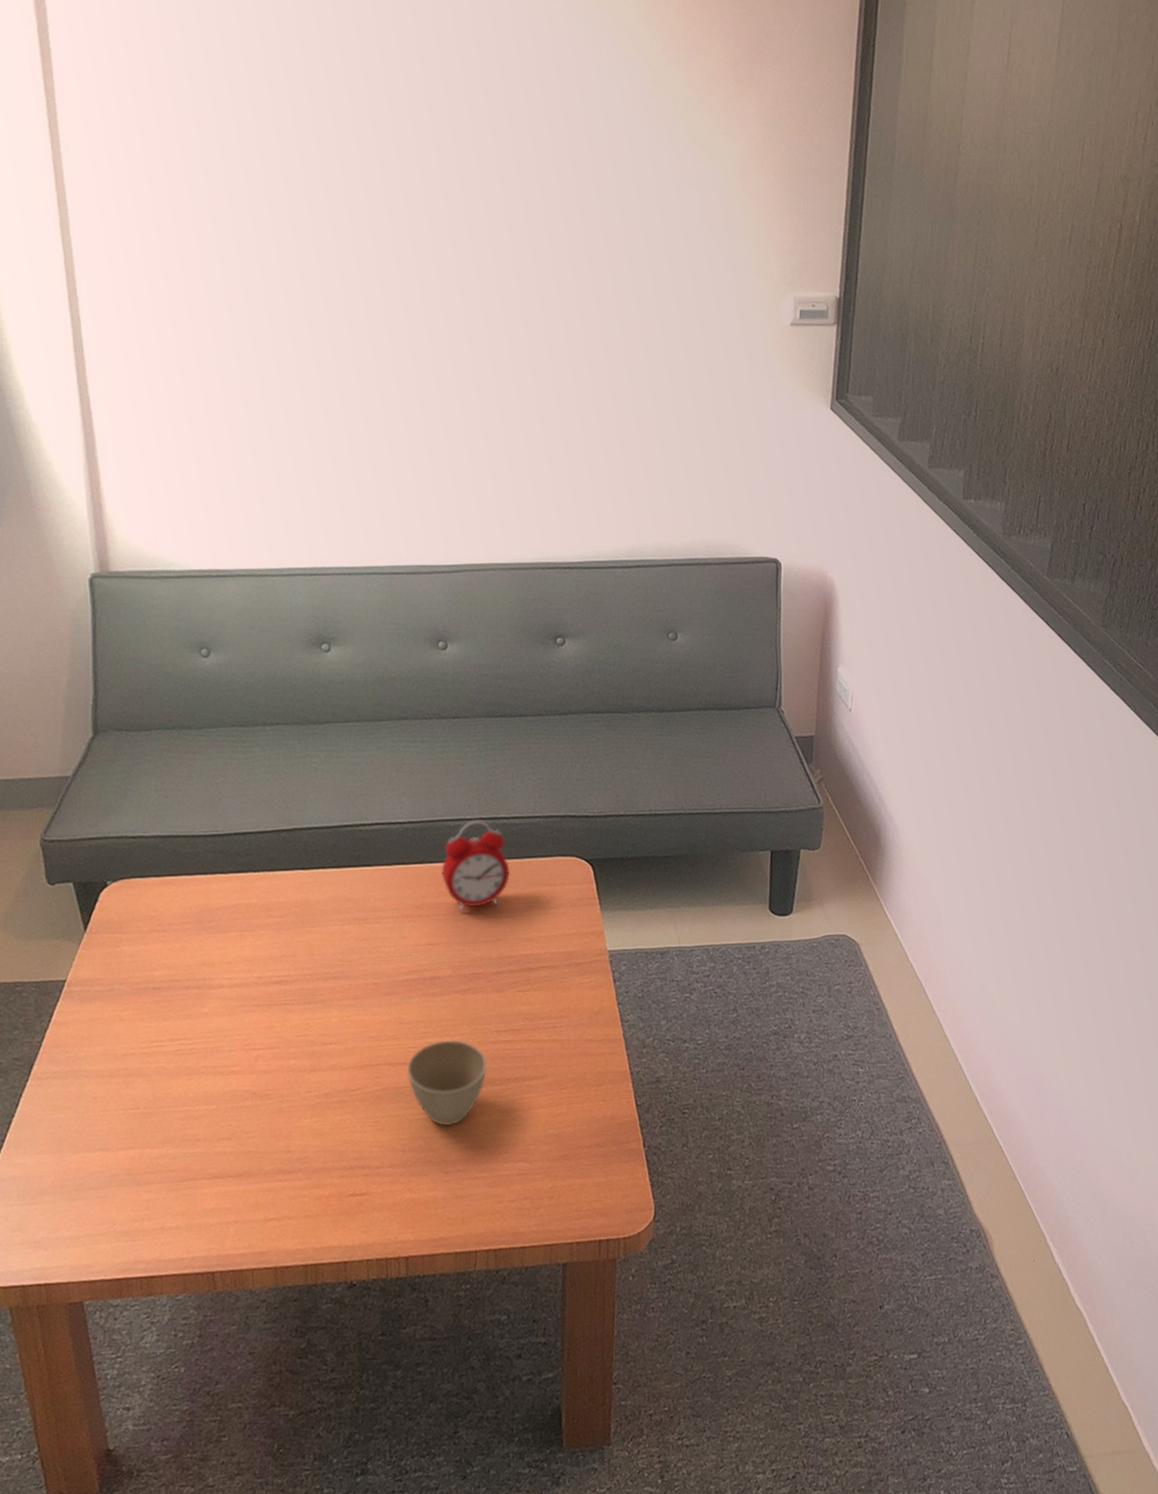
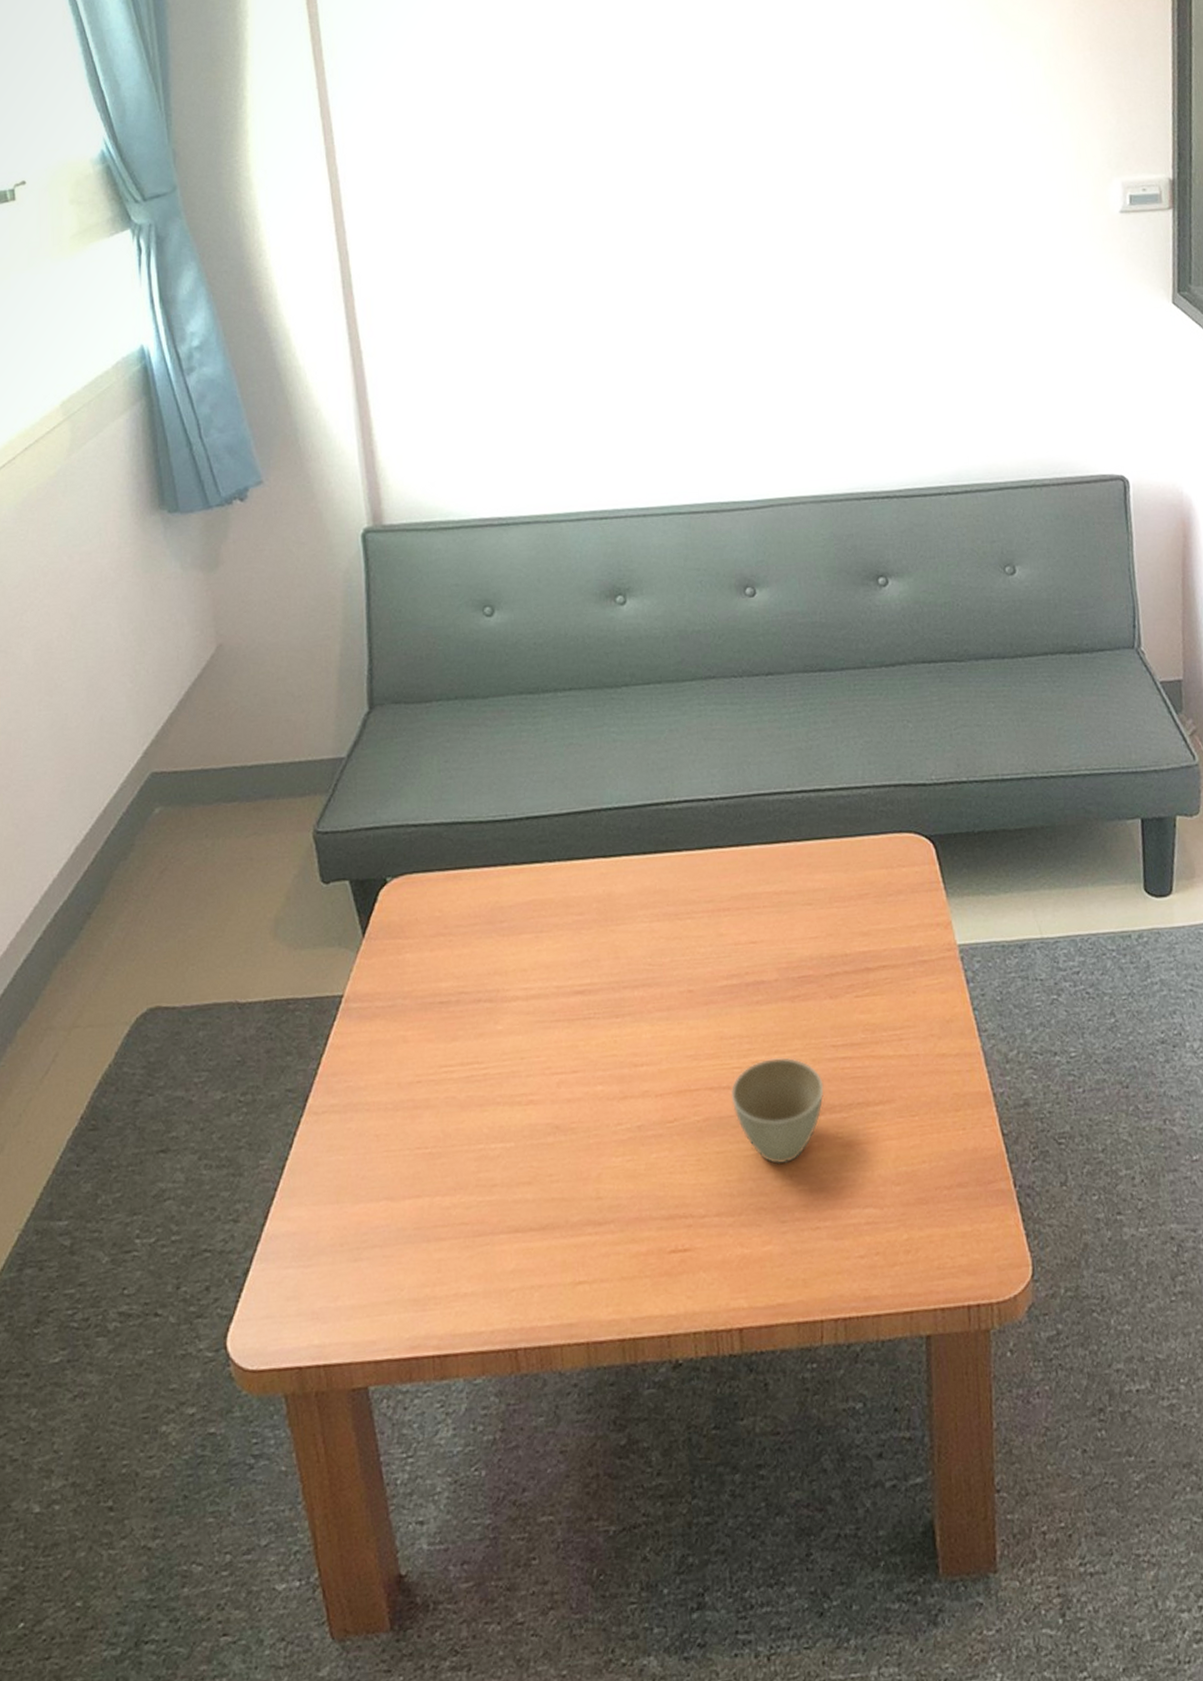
alarm clock: present [442,820,510,913] -> none [761,792,840,904]

